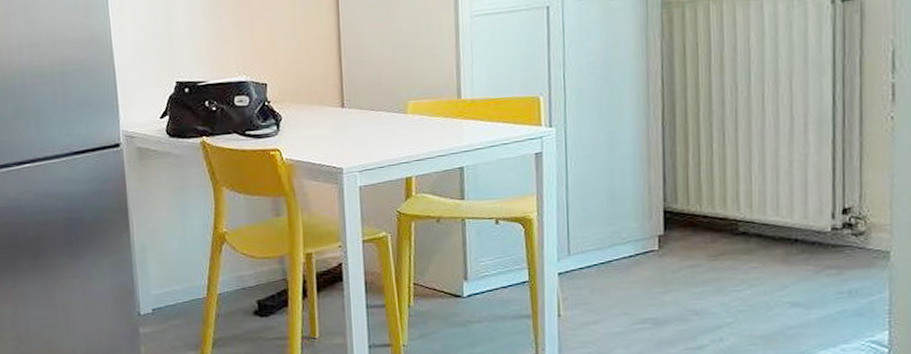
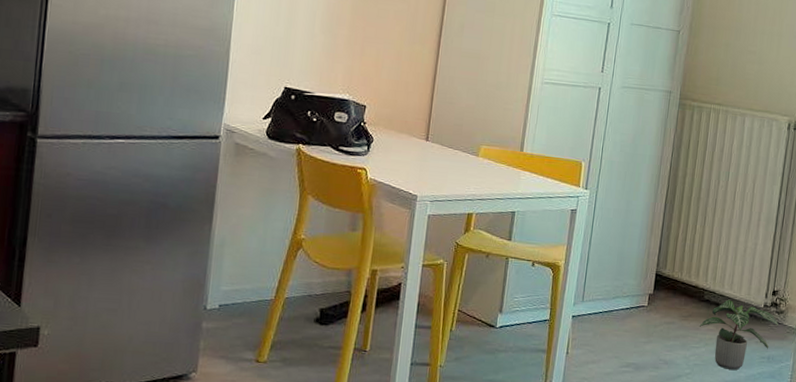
potted plant: none [737,228,858,313] -> present [699,300,779,371]

